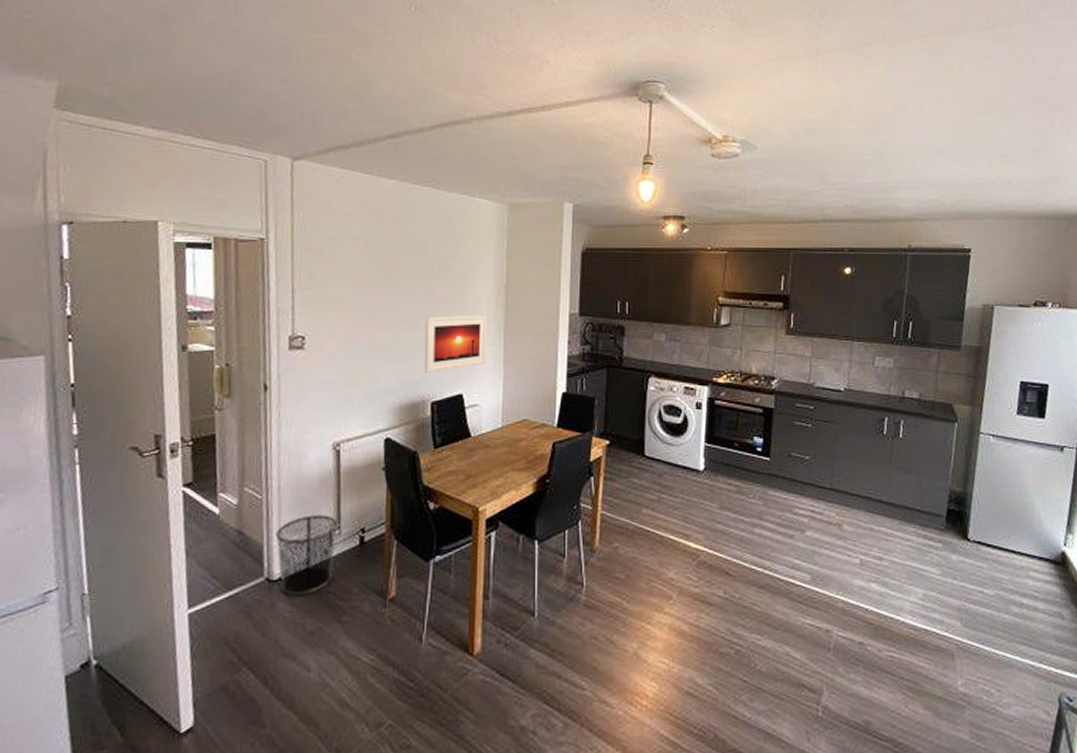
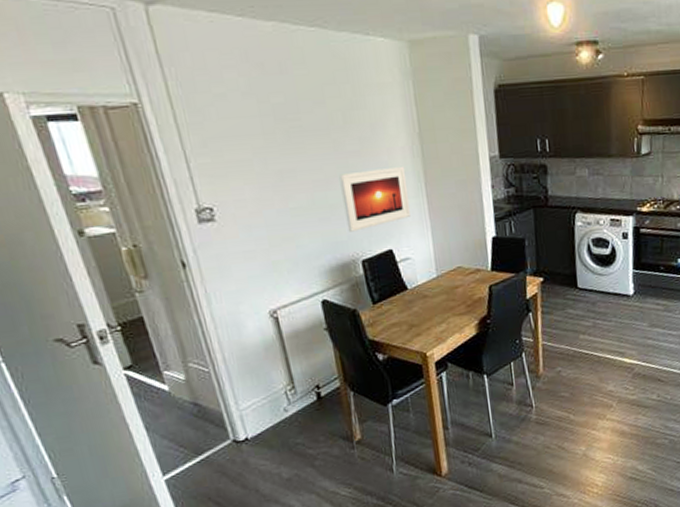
waste bin: present [276,515,338,596] -> none [232,378,298,451]

